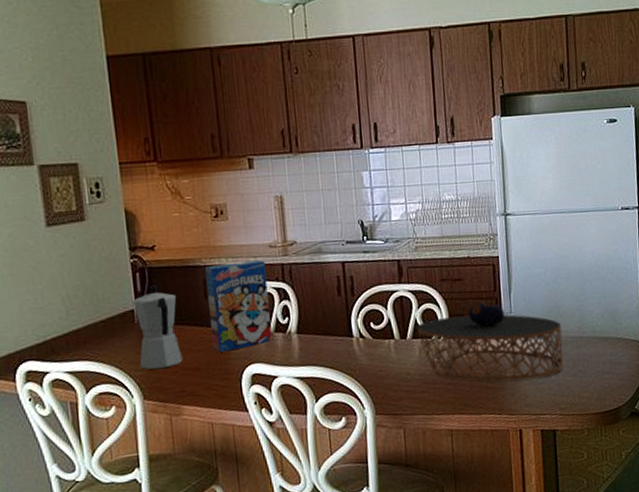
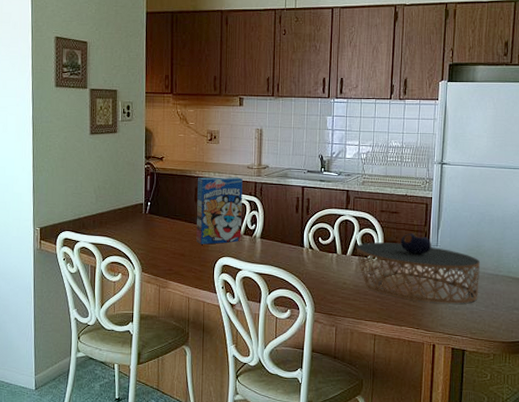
moka pot: present [133,284,183,370] -> none [142,186,175,251]

